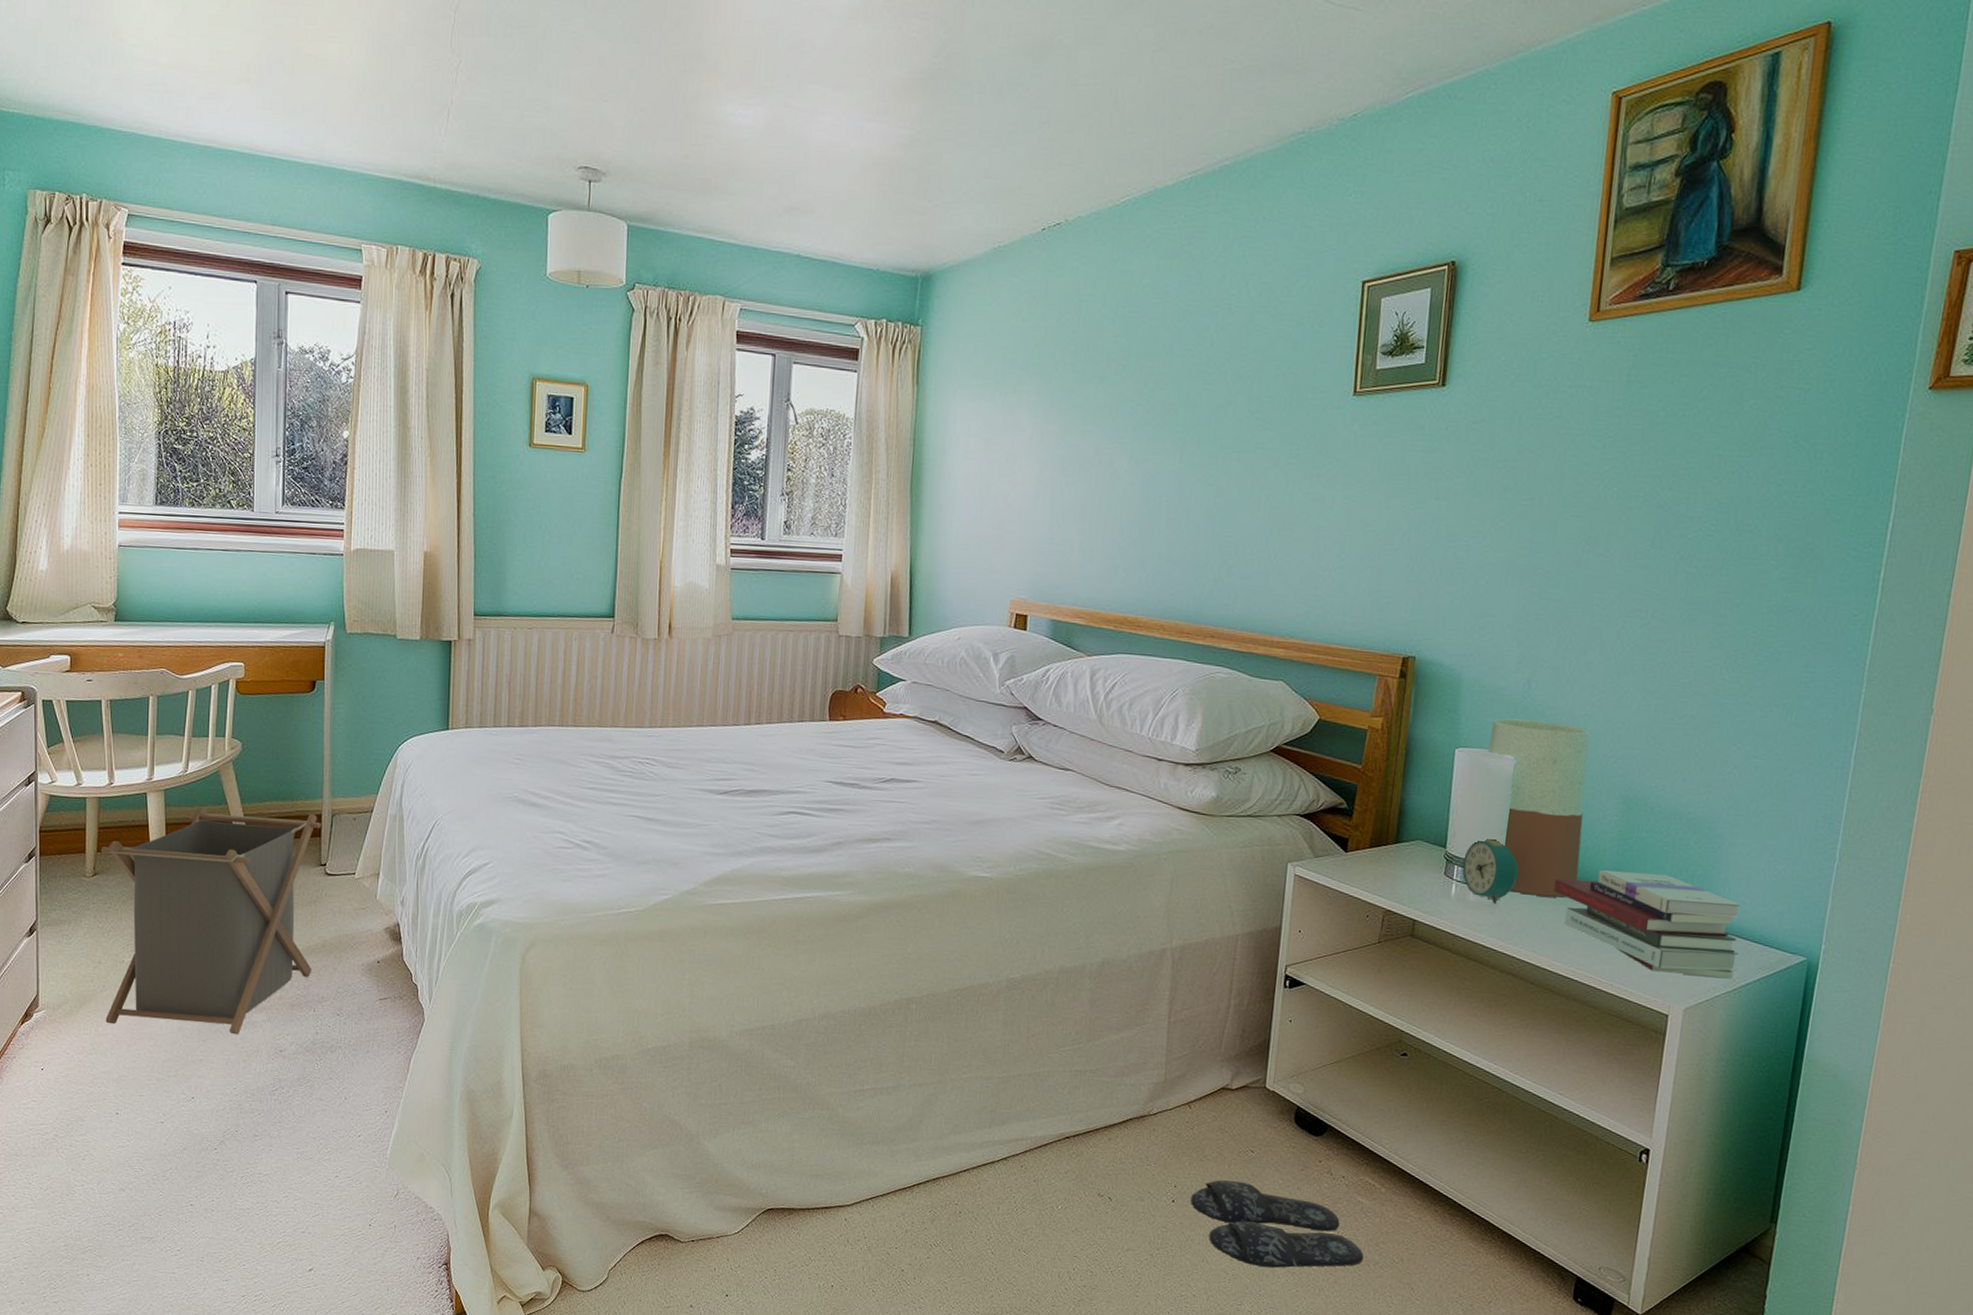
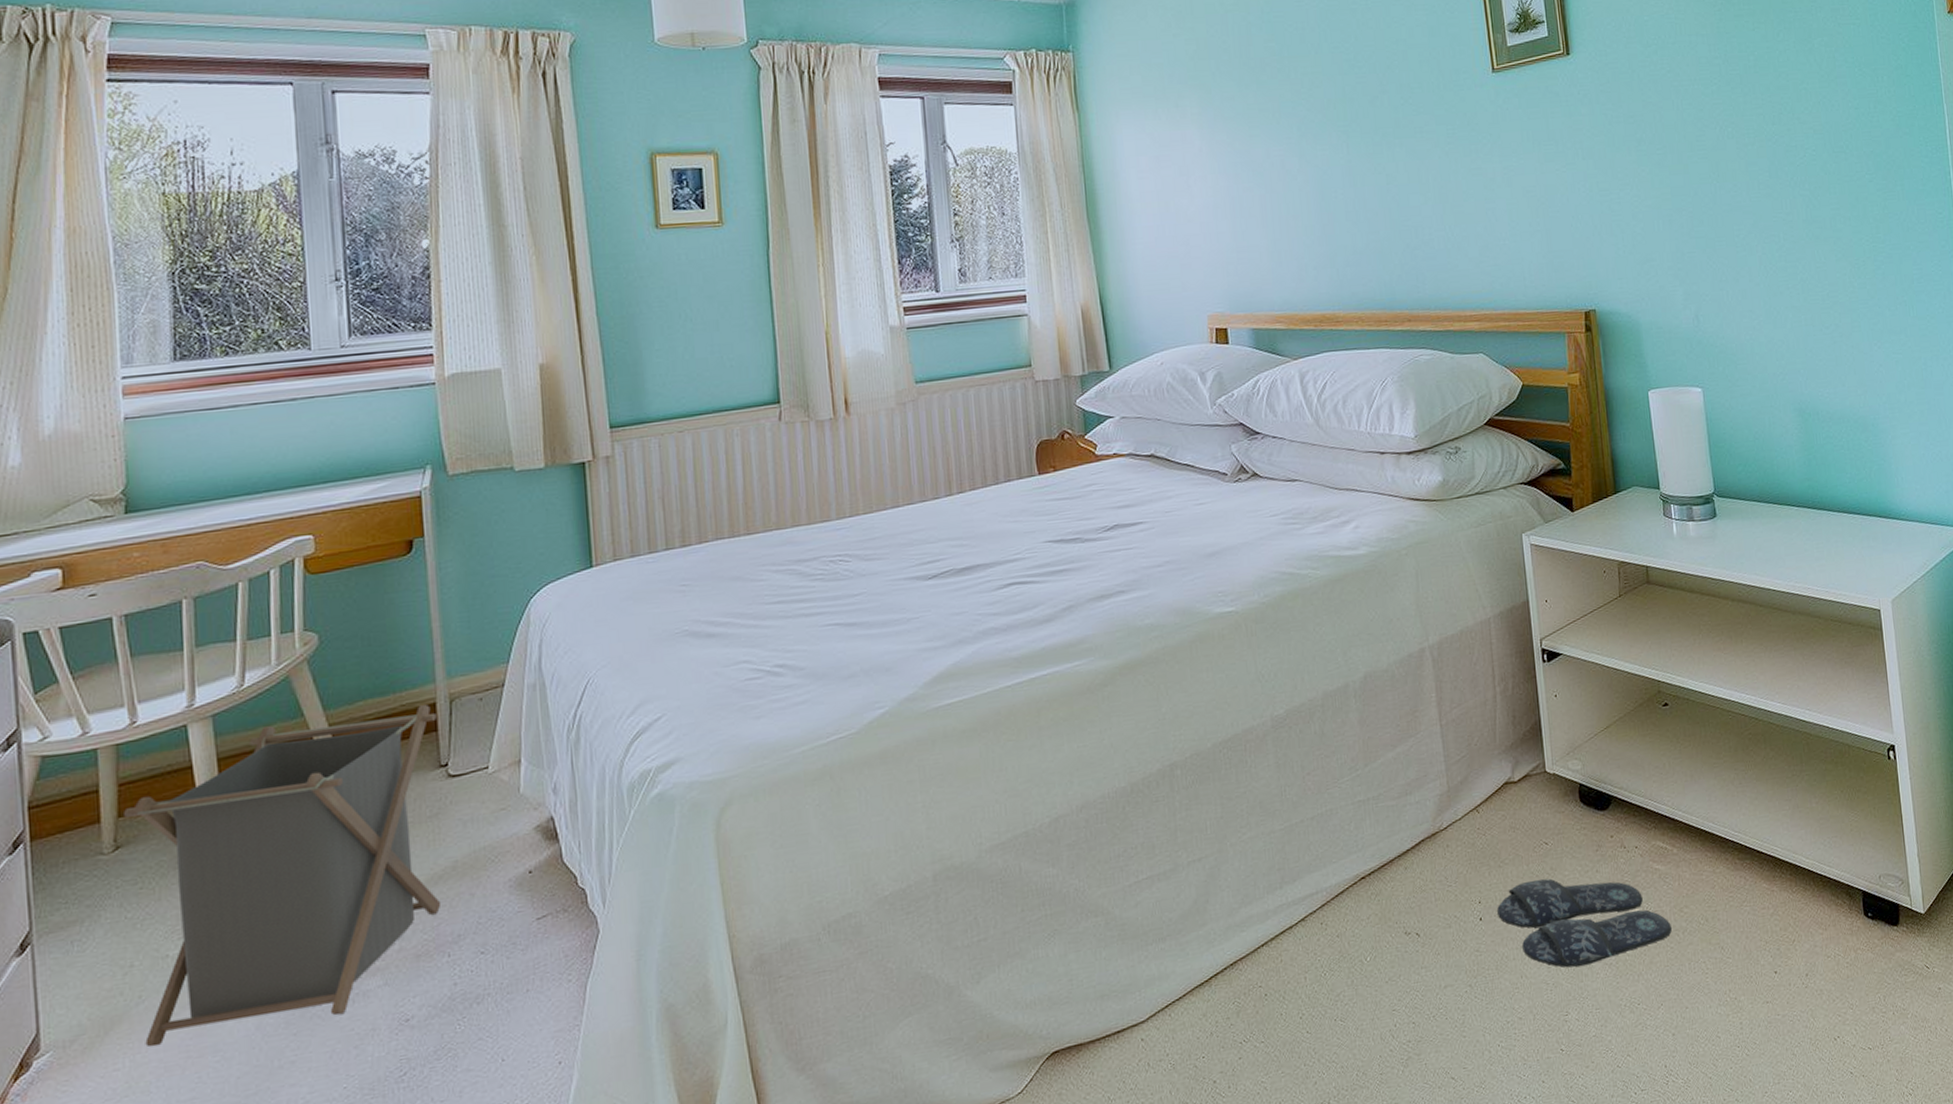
alarm clock: present [1462,839,1519,905] -> none [1677,472,1728,536]
vase: present [1474,718,1590,898] -> none [1674,350,1778,520]
books: present [1553,870,1741,979] -> none [1758,475,1925,571]

